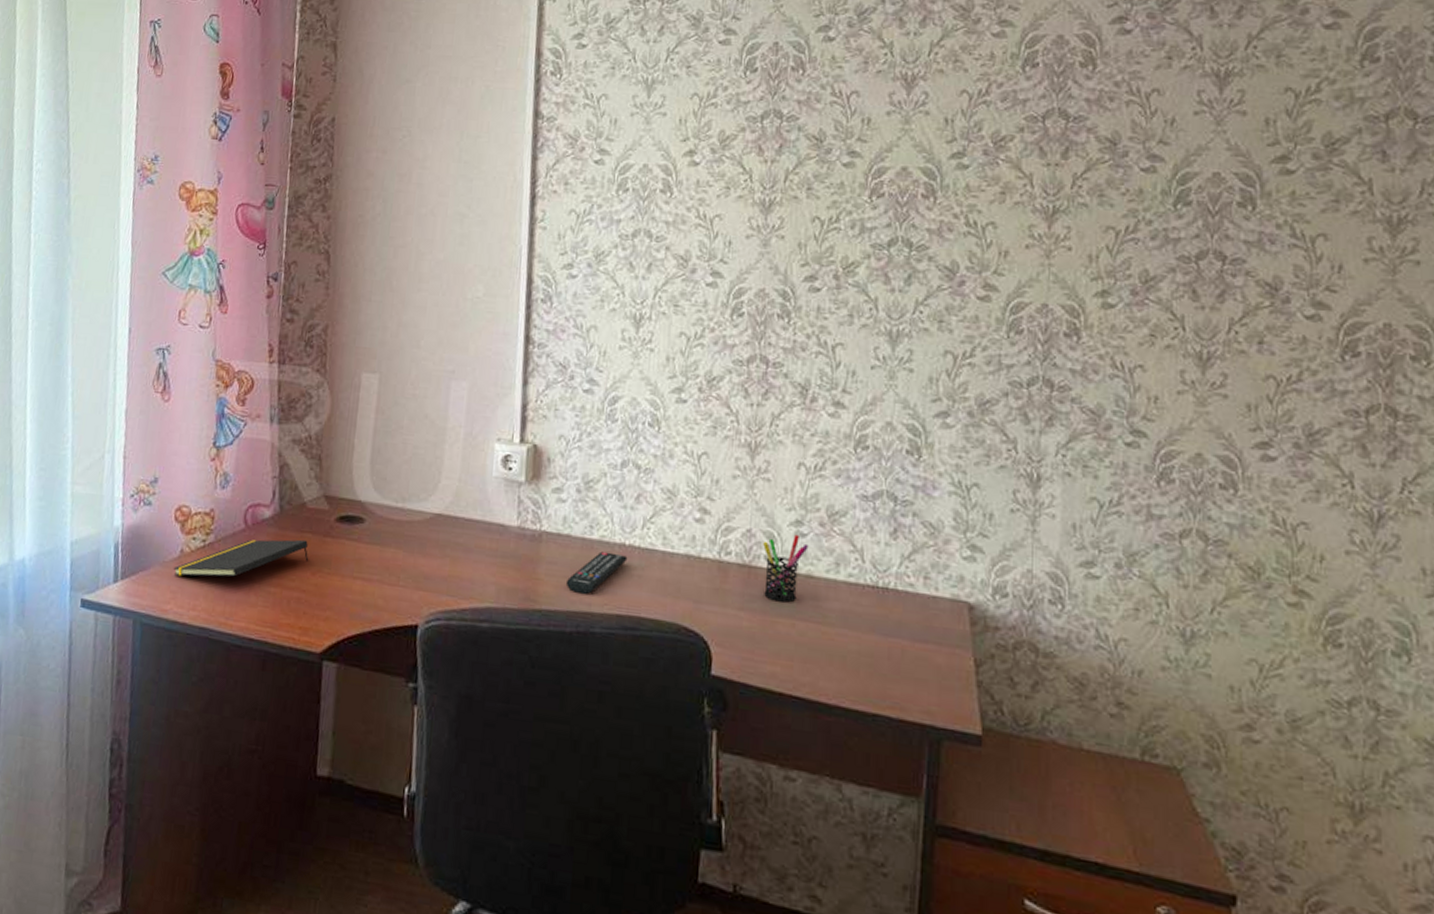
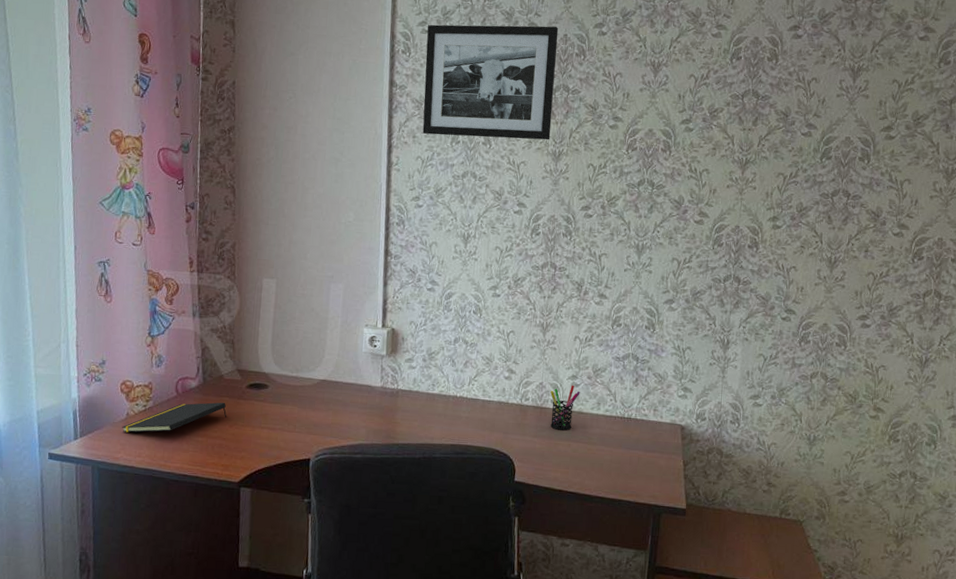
remote control: present [565,551,628,595] -> none [415,402,459,432]
picture frame: none [577,32,766,185] -> present [422,24,559,140]

